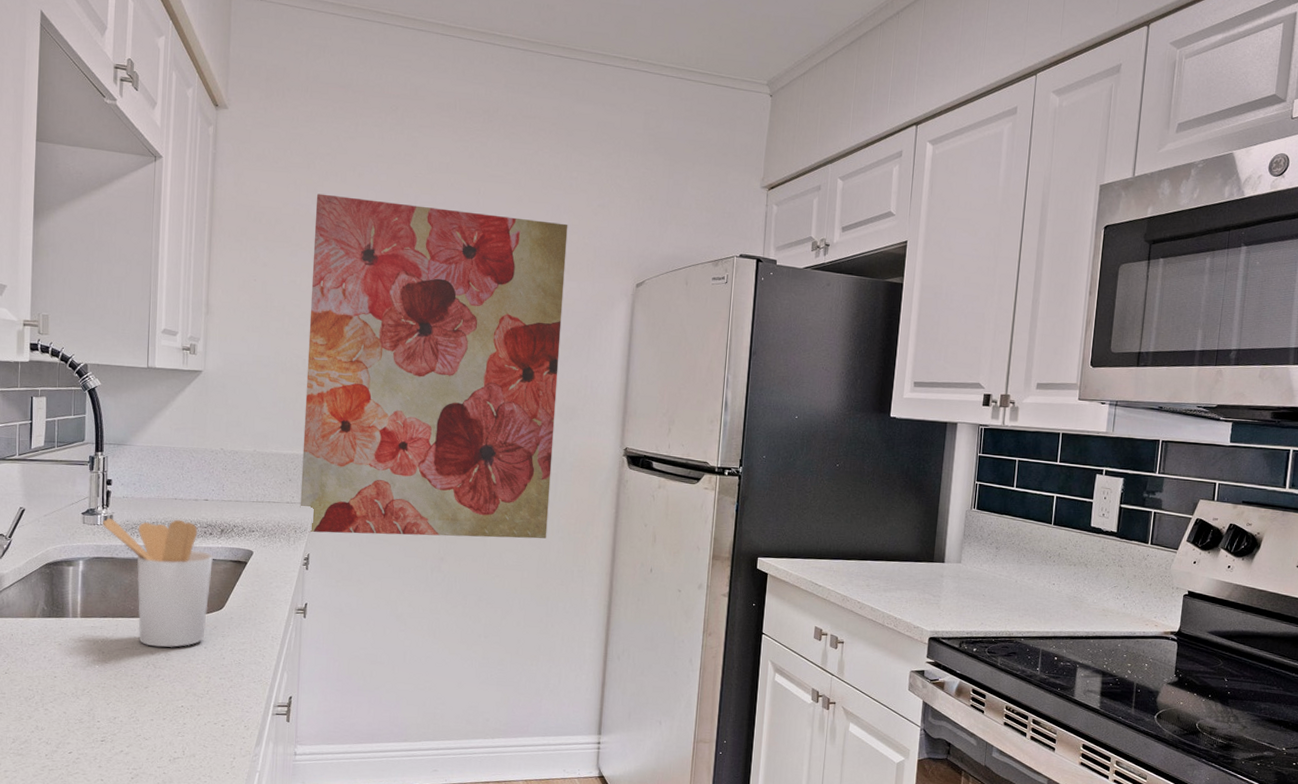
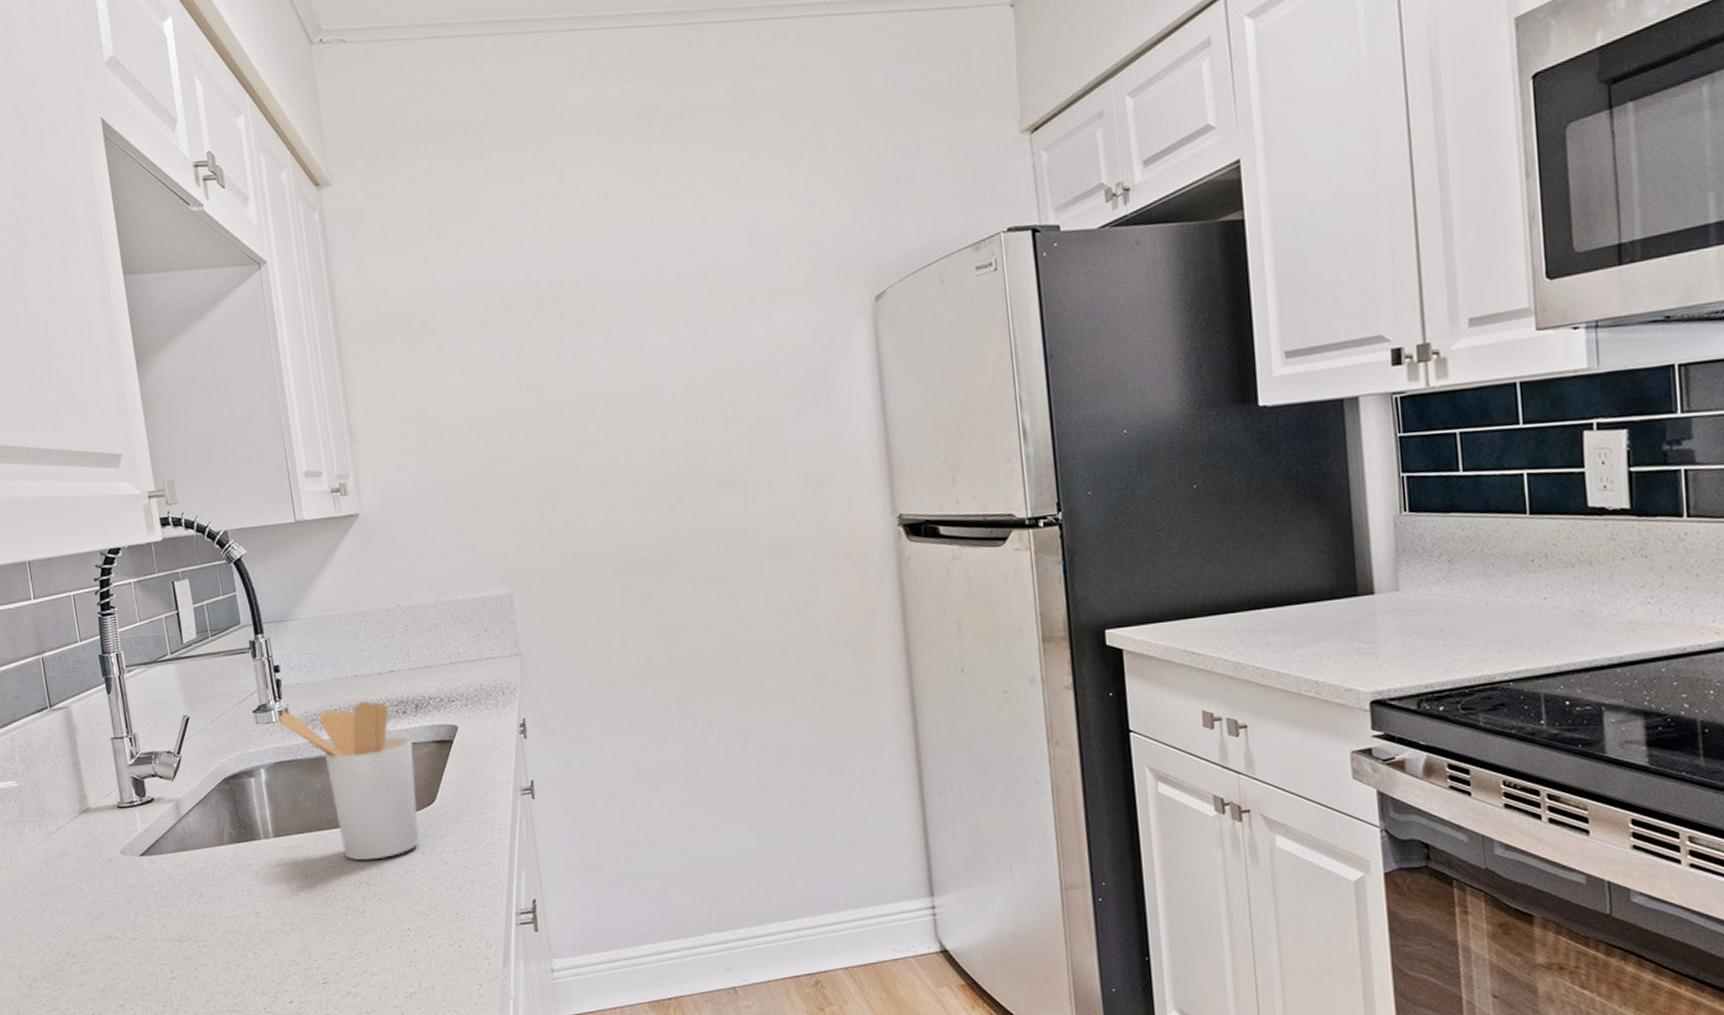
wall art: present [300,193,568,539] -> none [454,237,817,692]

